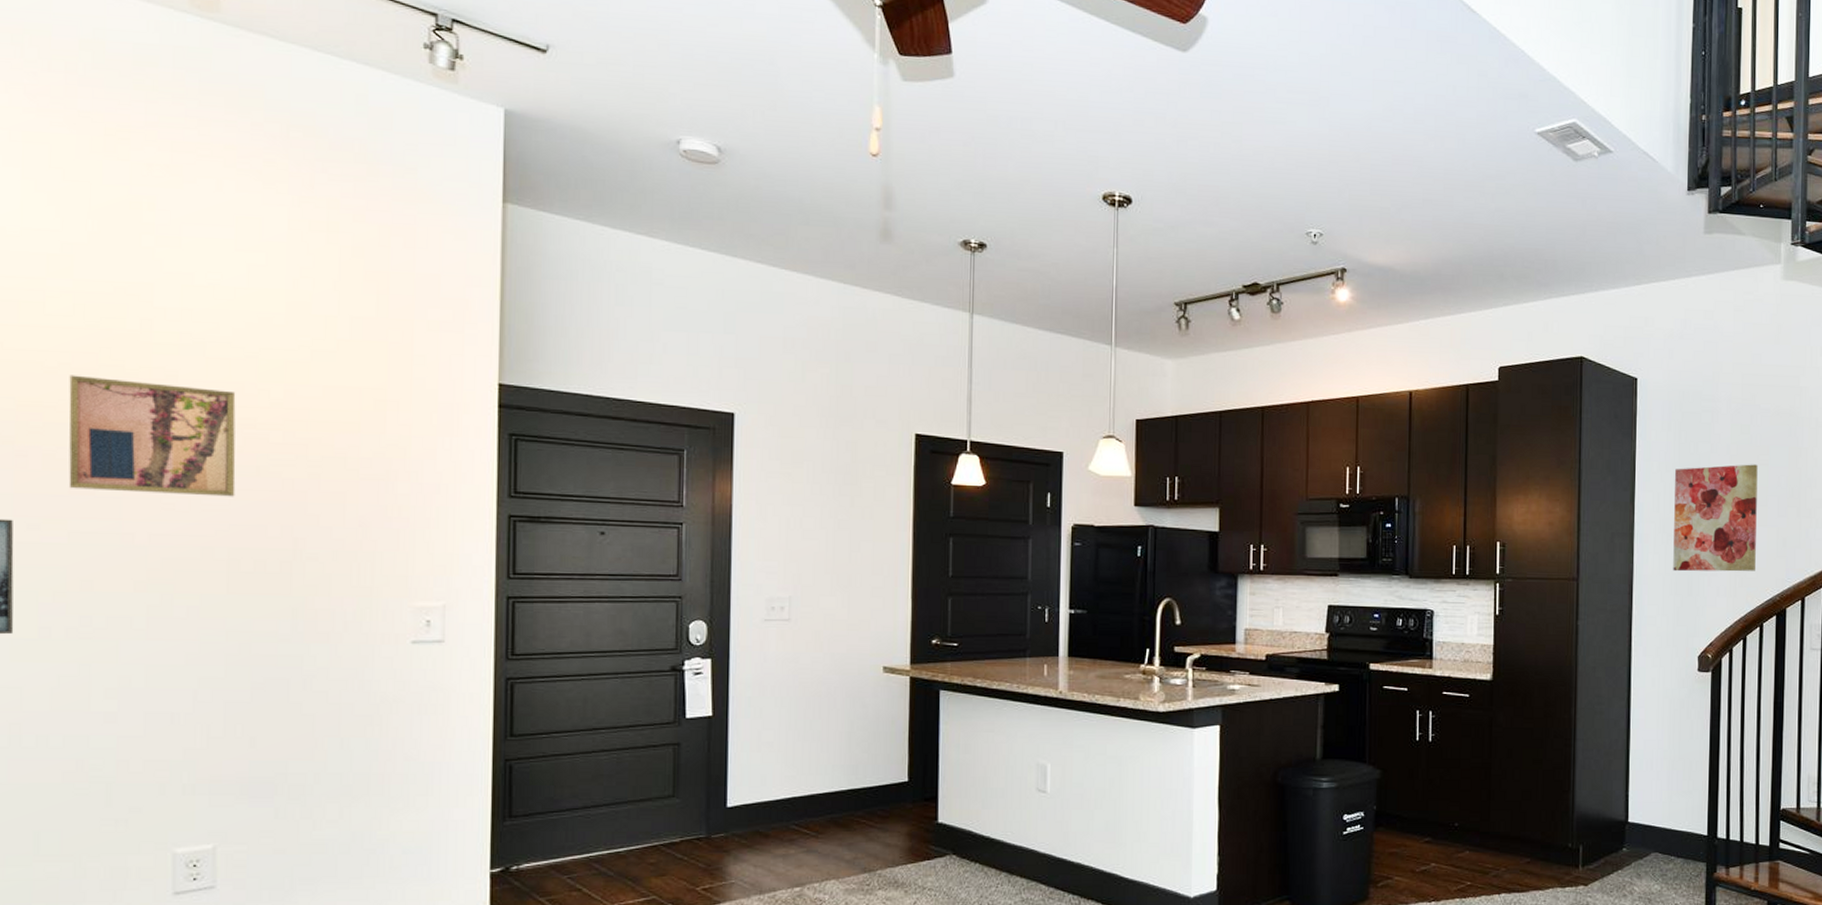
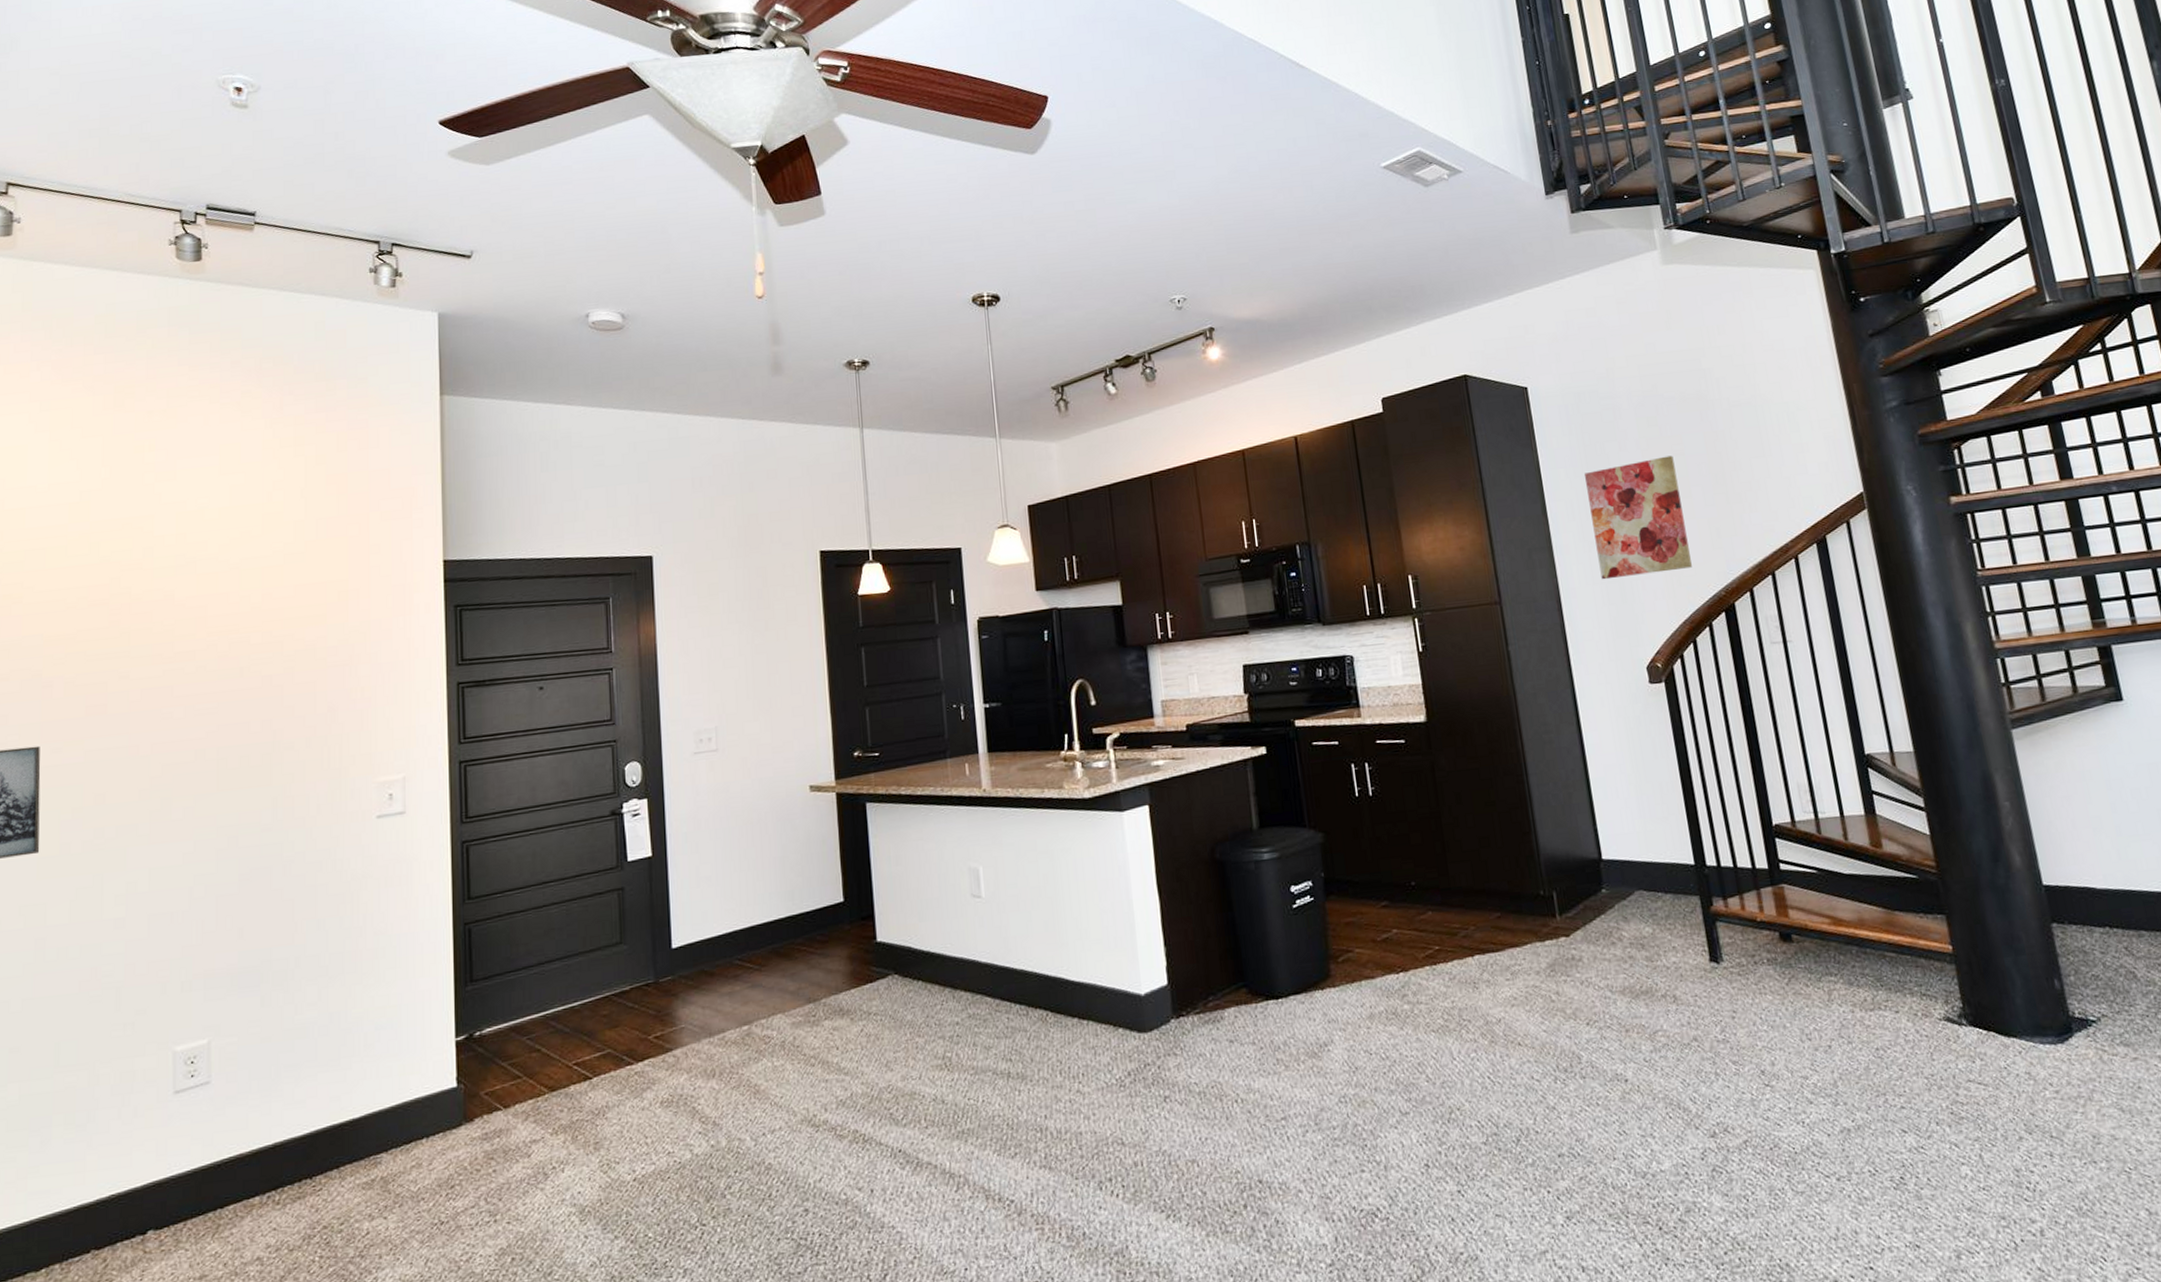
wall art: present [68,375,236,497] -> none [85,602,223,711]

